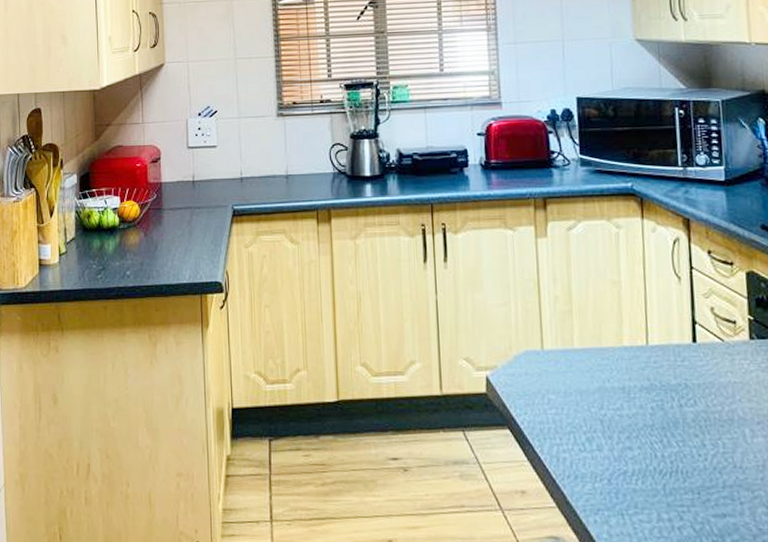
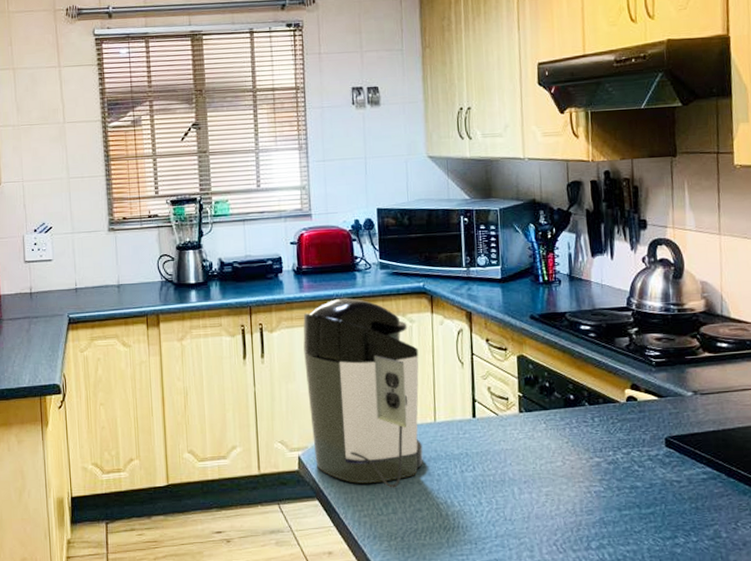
coffee maker: none [491,198,634,420] -> present [303,298,423,488]

